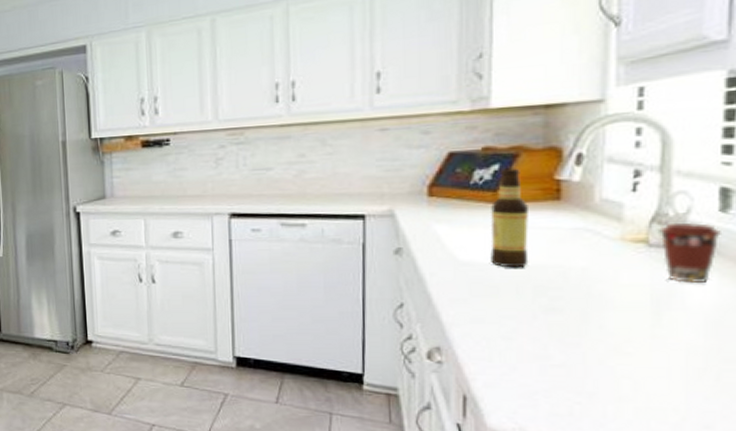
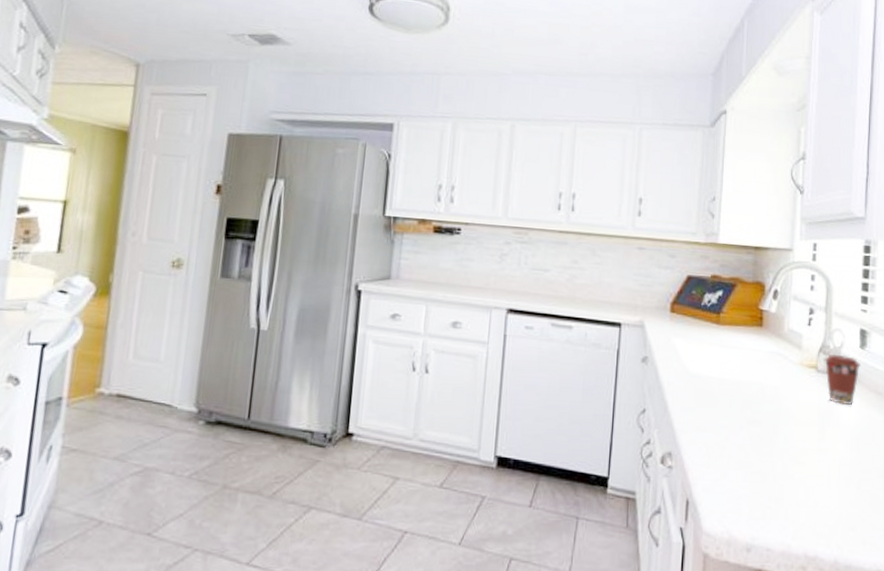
bottle: present [490,168,529,268] -> none [713,295,741,383]

